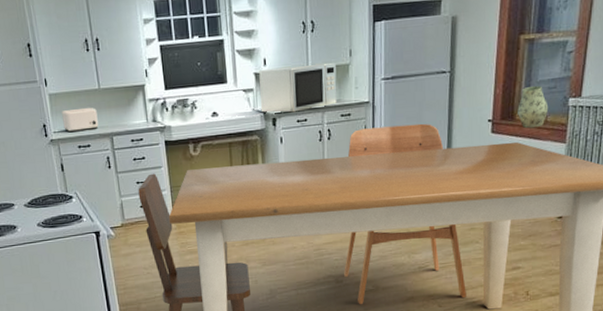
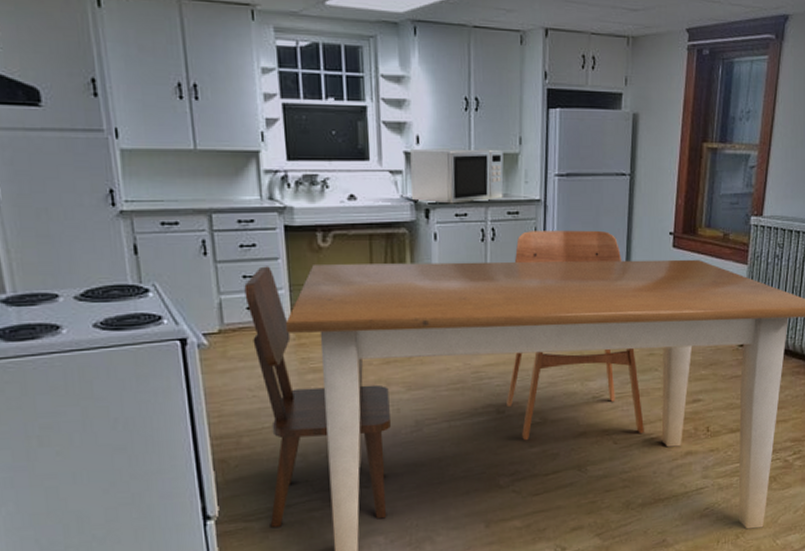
toaster: present [62,107,99,133] -> none [139,172,192,204]
vase: present [517,85,549,129] -> none [700,199,731,246]

